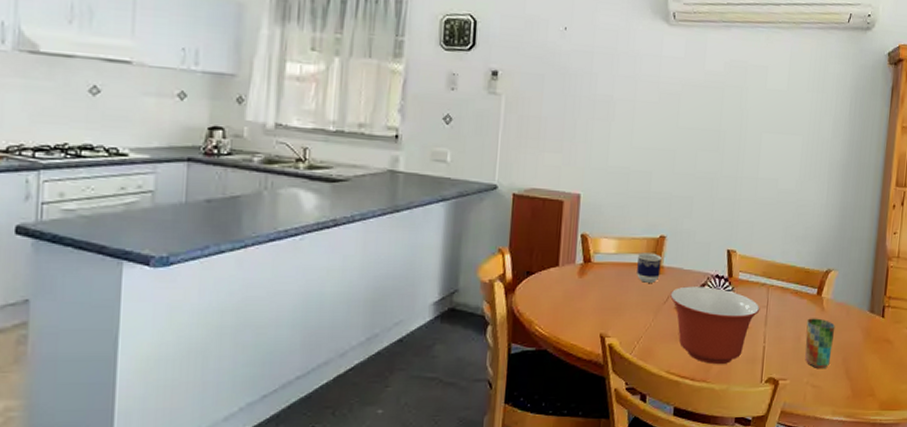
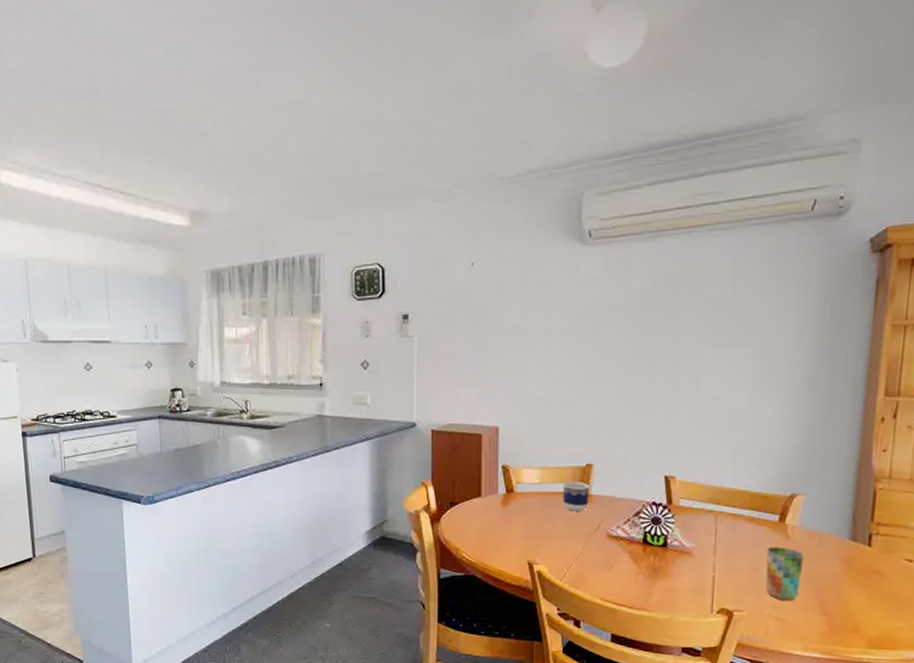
mixing bowl: present [670,286,760,364] -> none [601,514,707,593]

